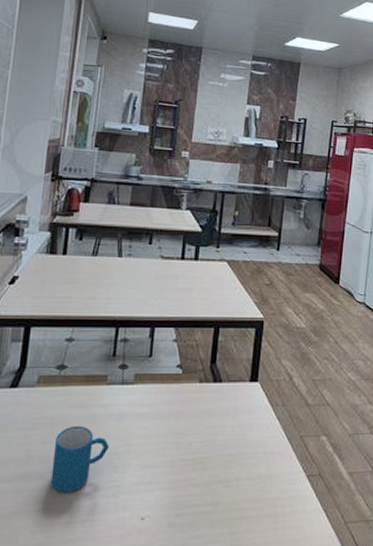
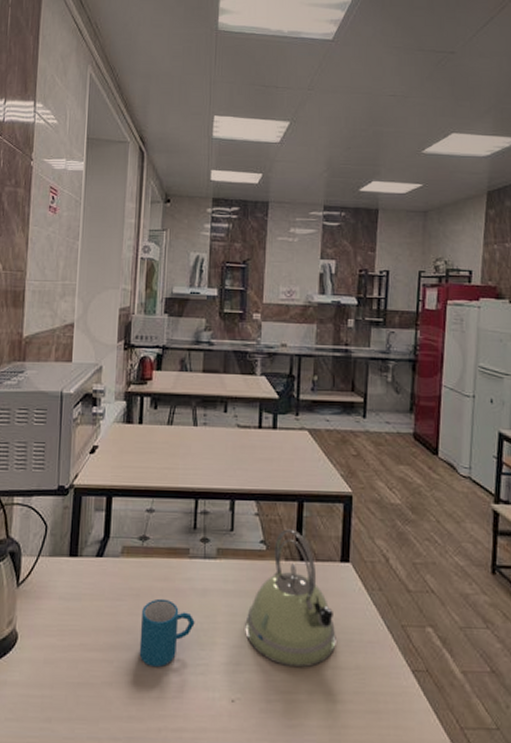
kettle: none [158,353,242,482] -> present [245,529,336,668]

